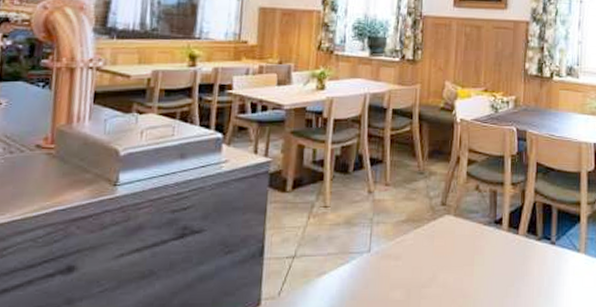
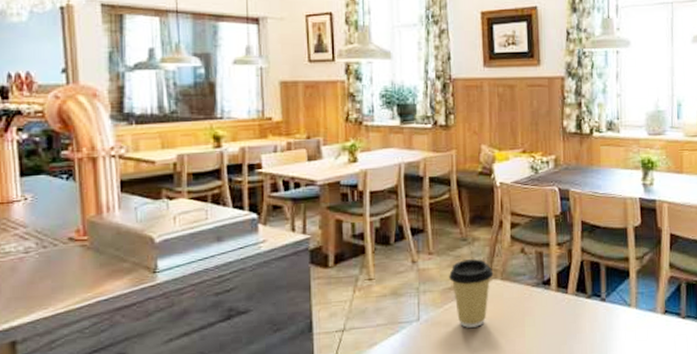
coffee cup: none [403,193,447,263] -> present [449,259,494,328]

